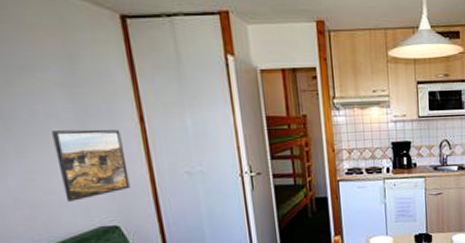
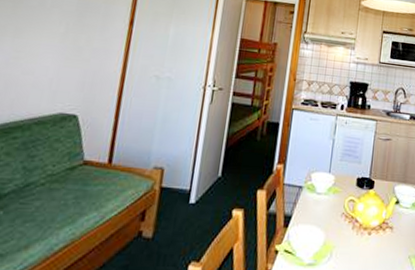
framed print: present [52,129,131,202] -> none [39,19,110,85]

